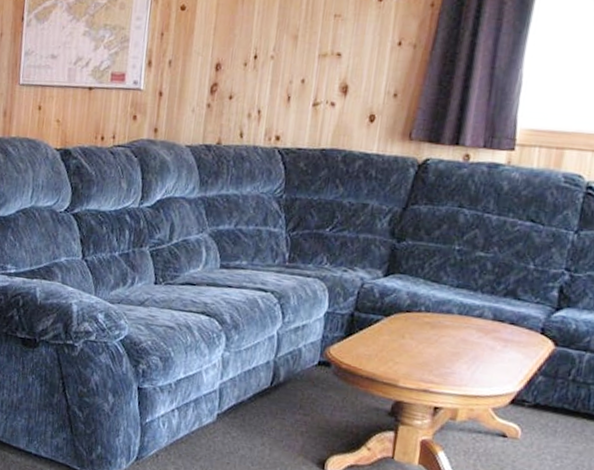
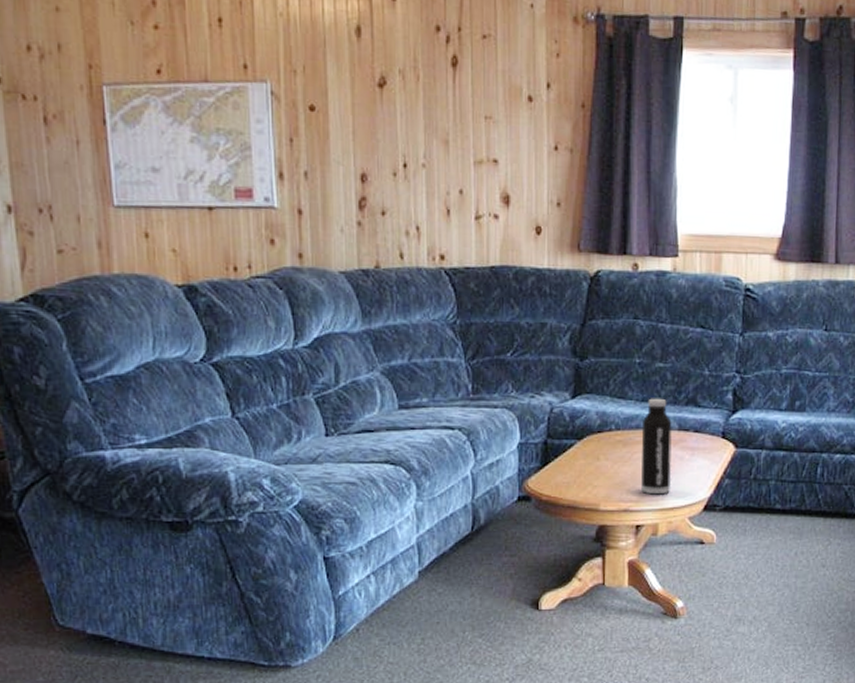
water bottle: none [444,285,487,381] -> present [641,398,672,495]

